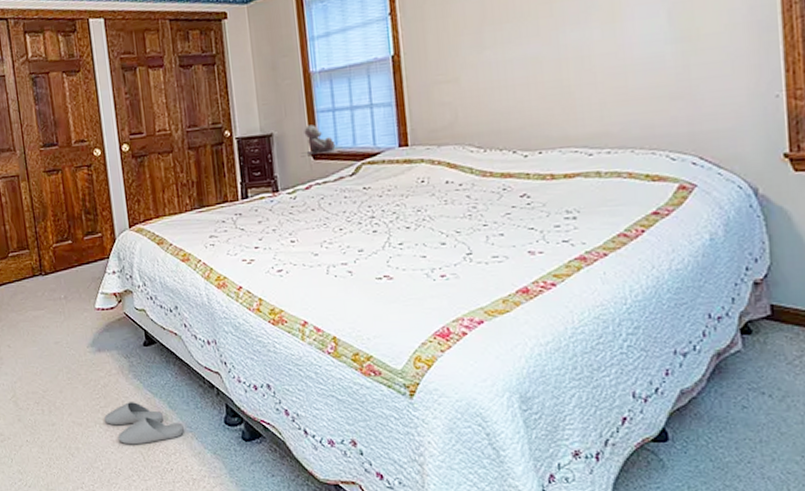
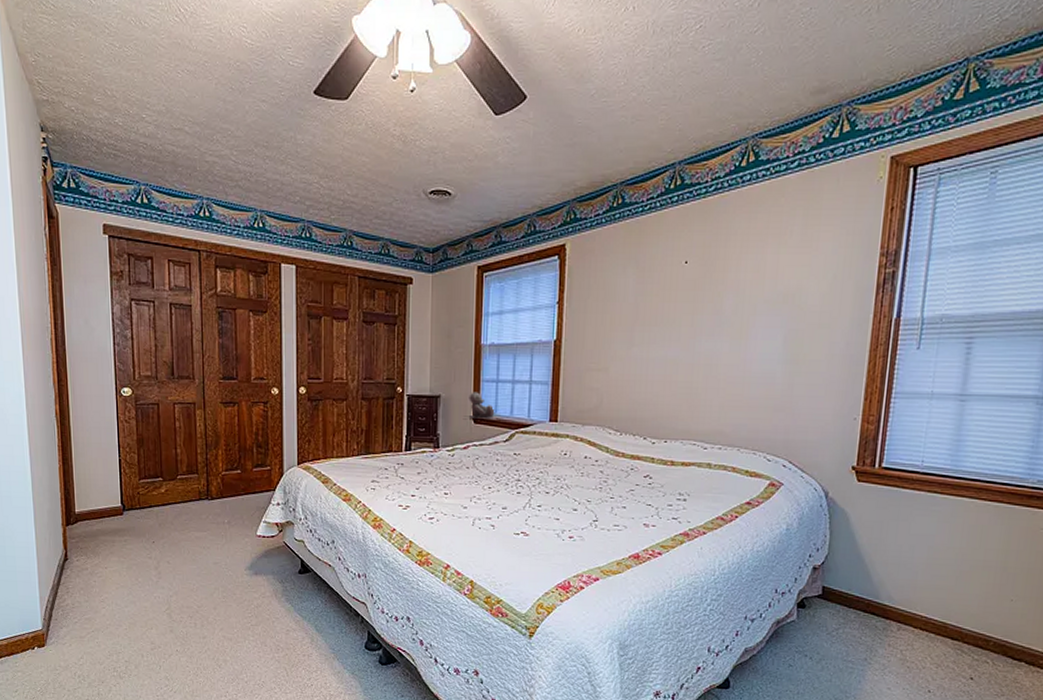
slippers: present [103,402,184,445] -> none [253,622,327,662]

